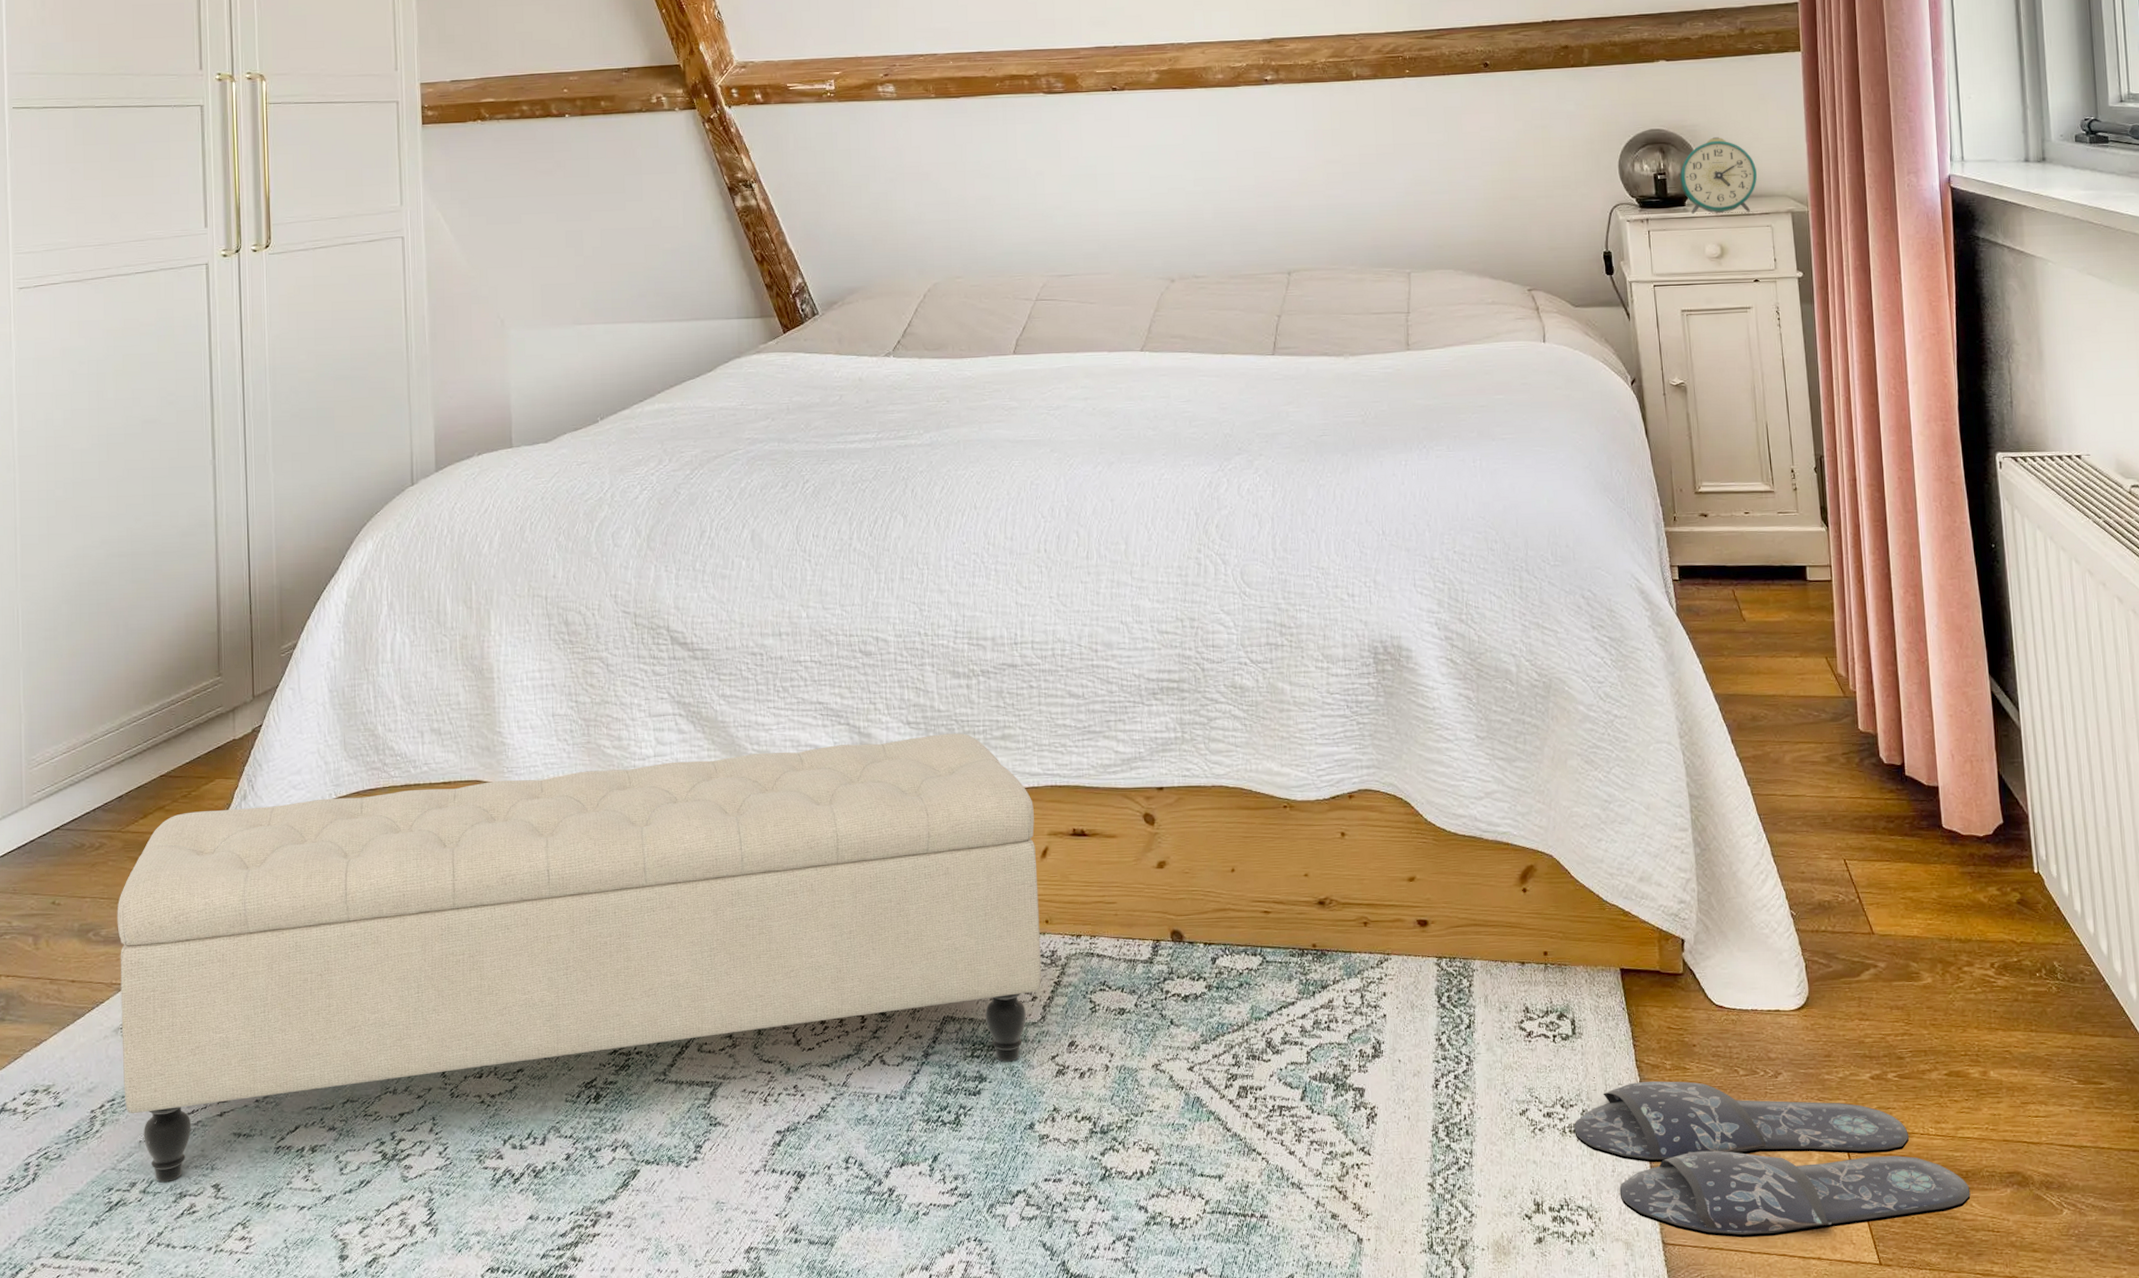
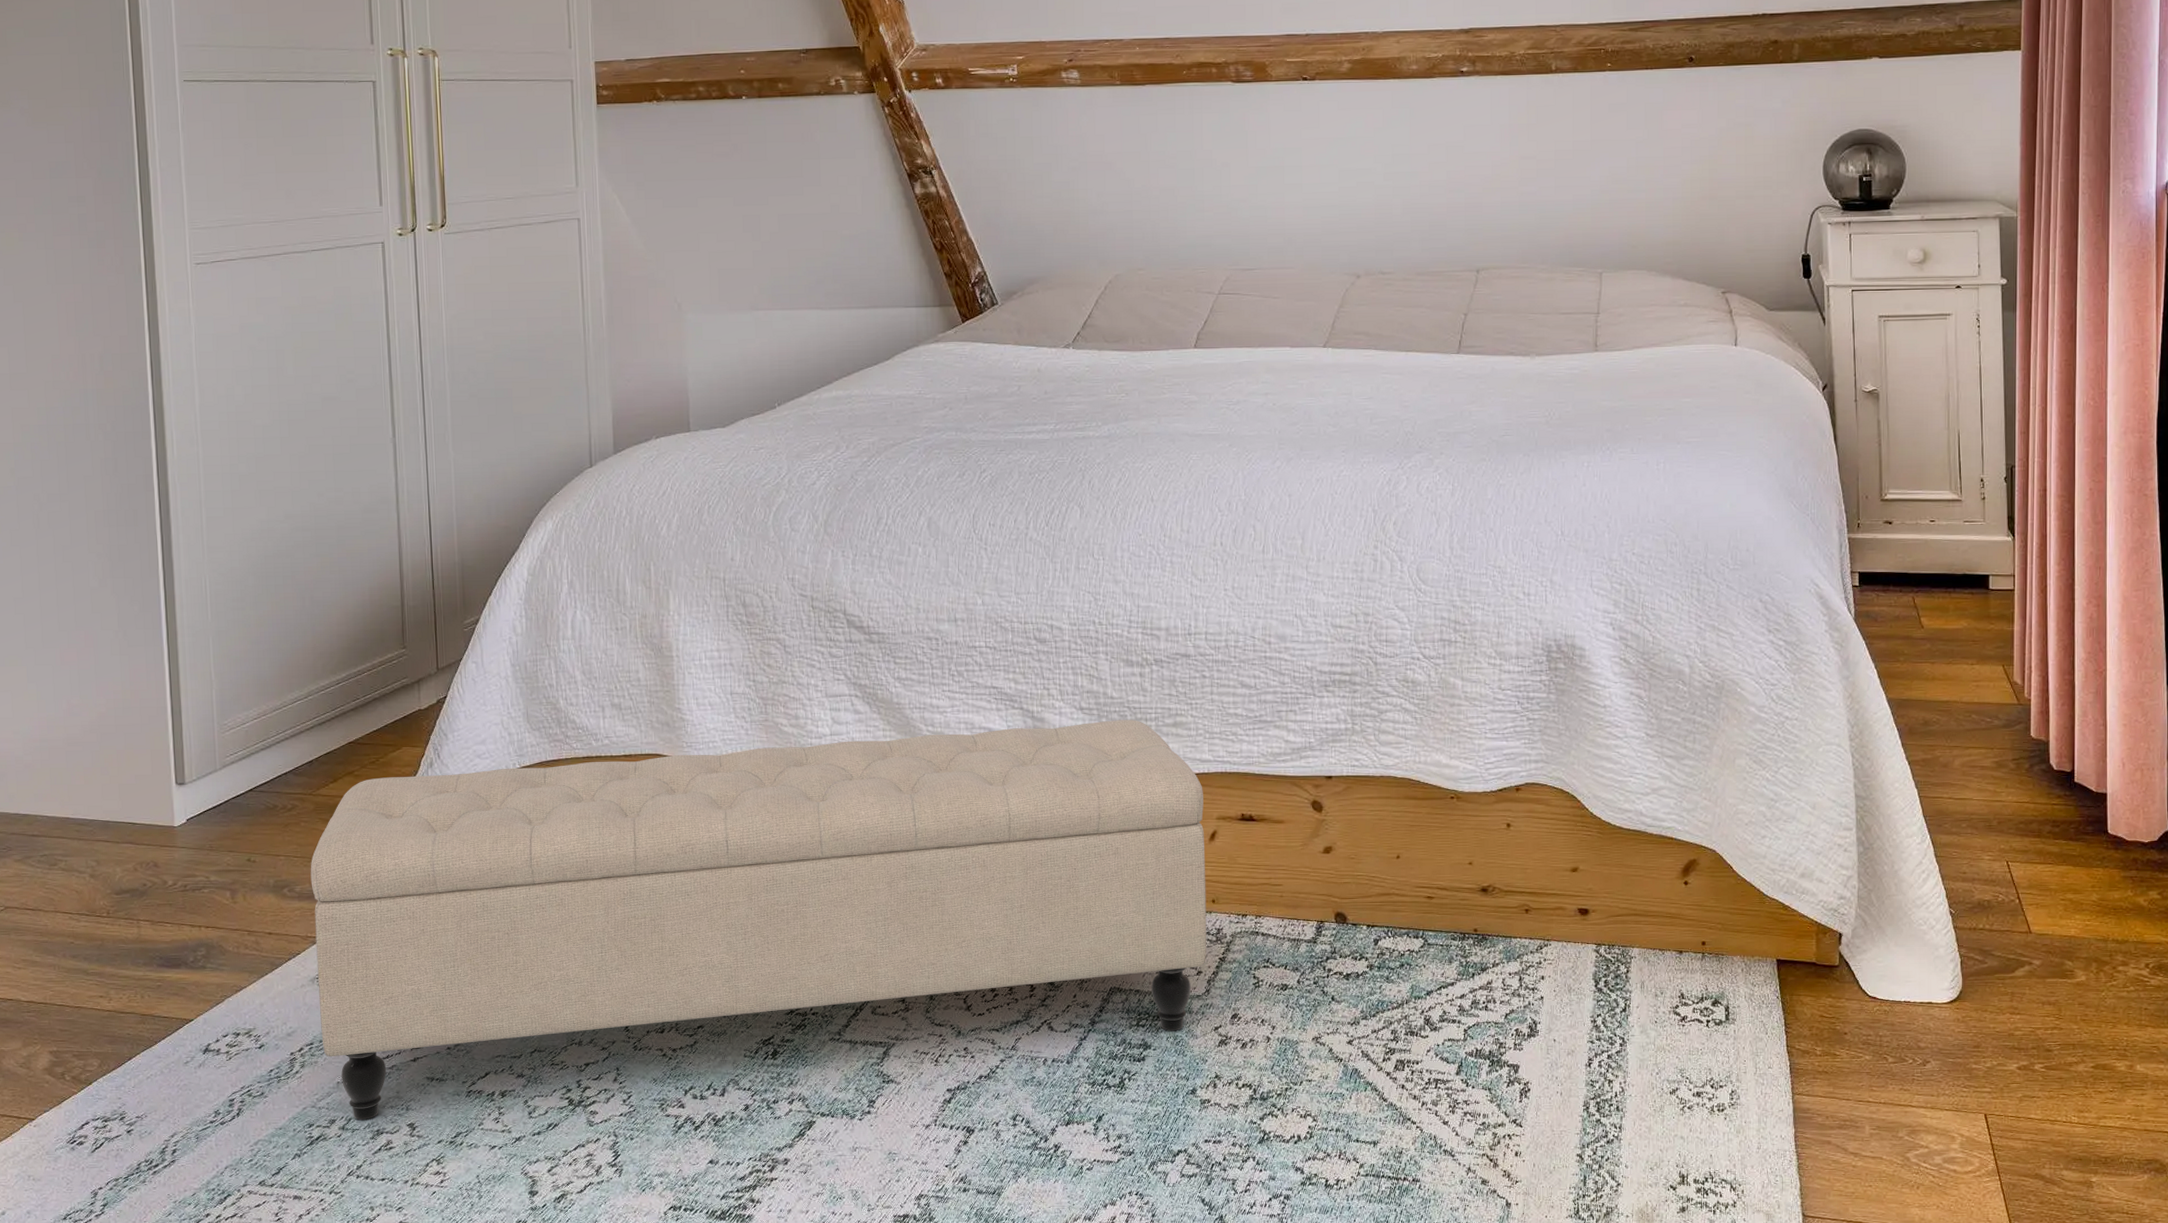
slippers: present [1574,1081,1971,1238] -> none [1723,1066,2108,1213]
alarm clock: present [1680,137,1757,215] -> none [1886,138,1966,218]

